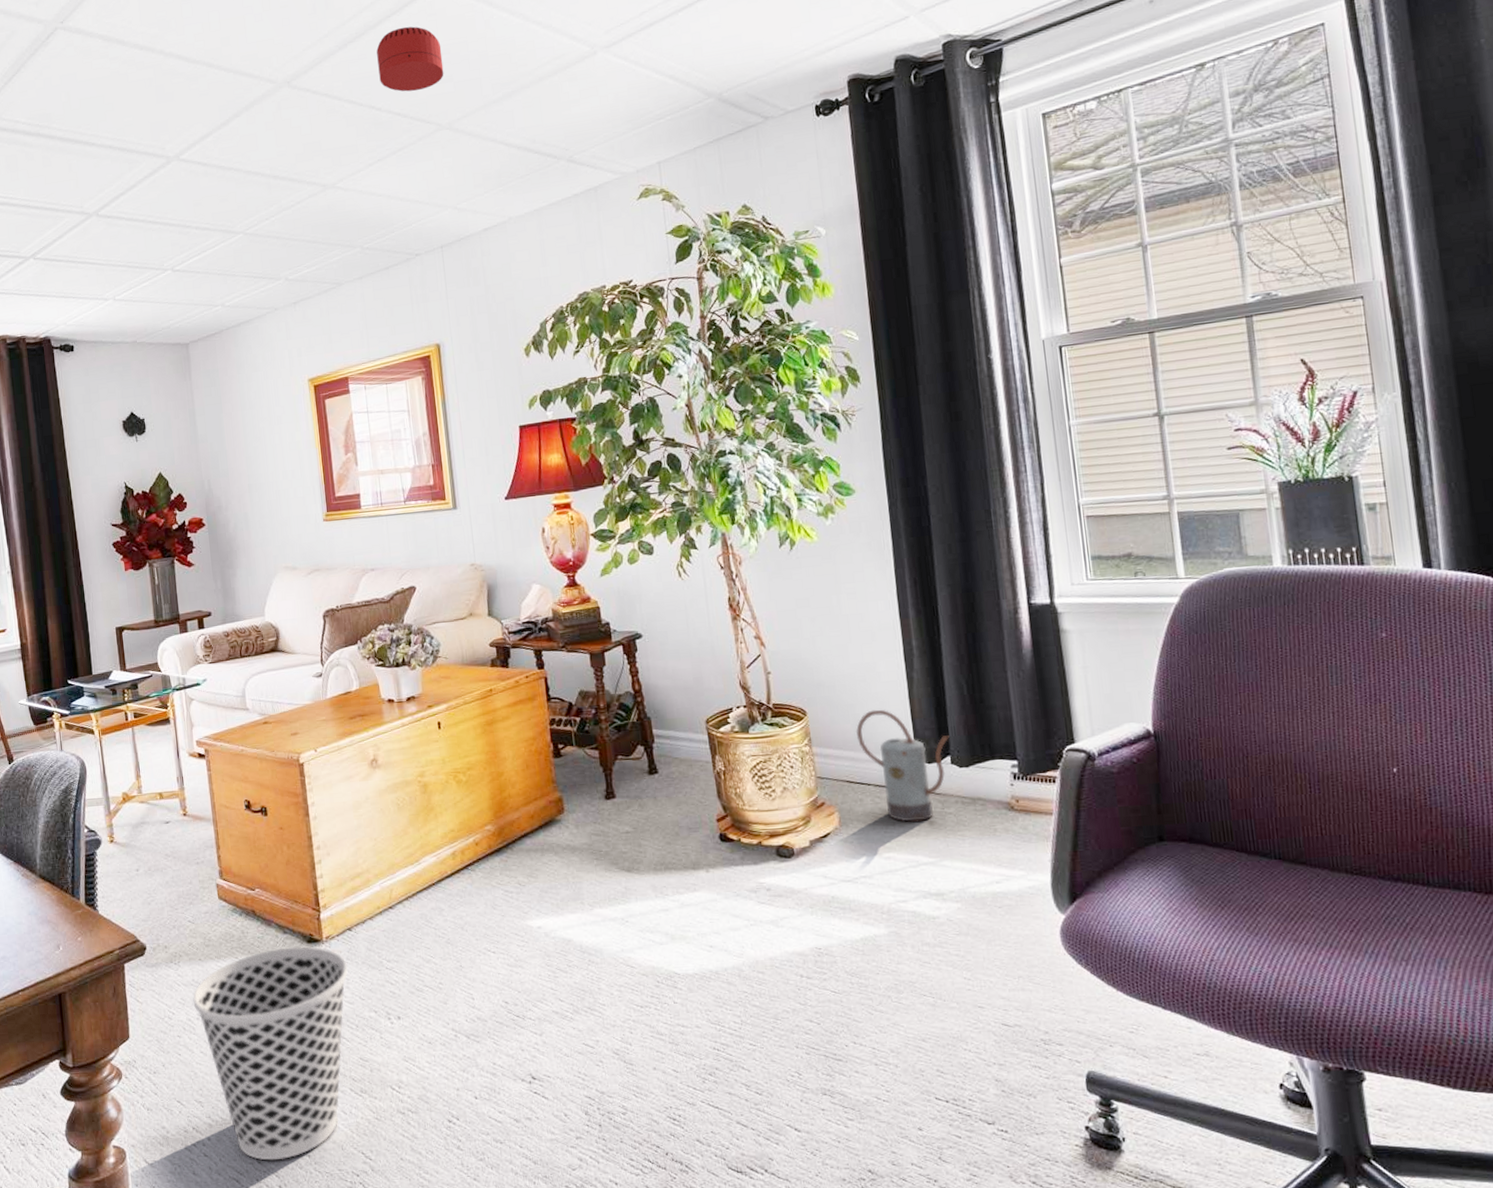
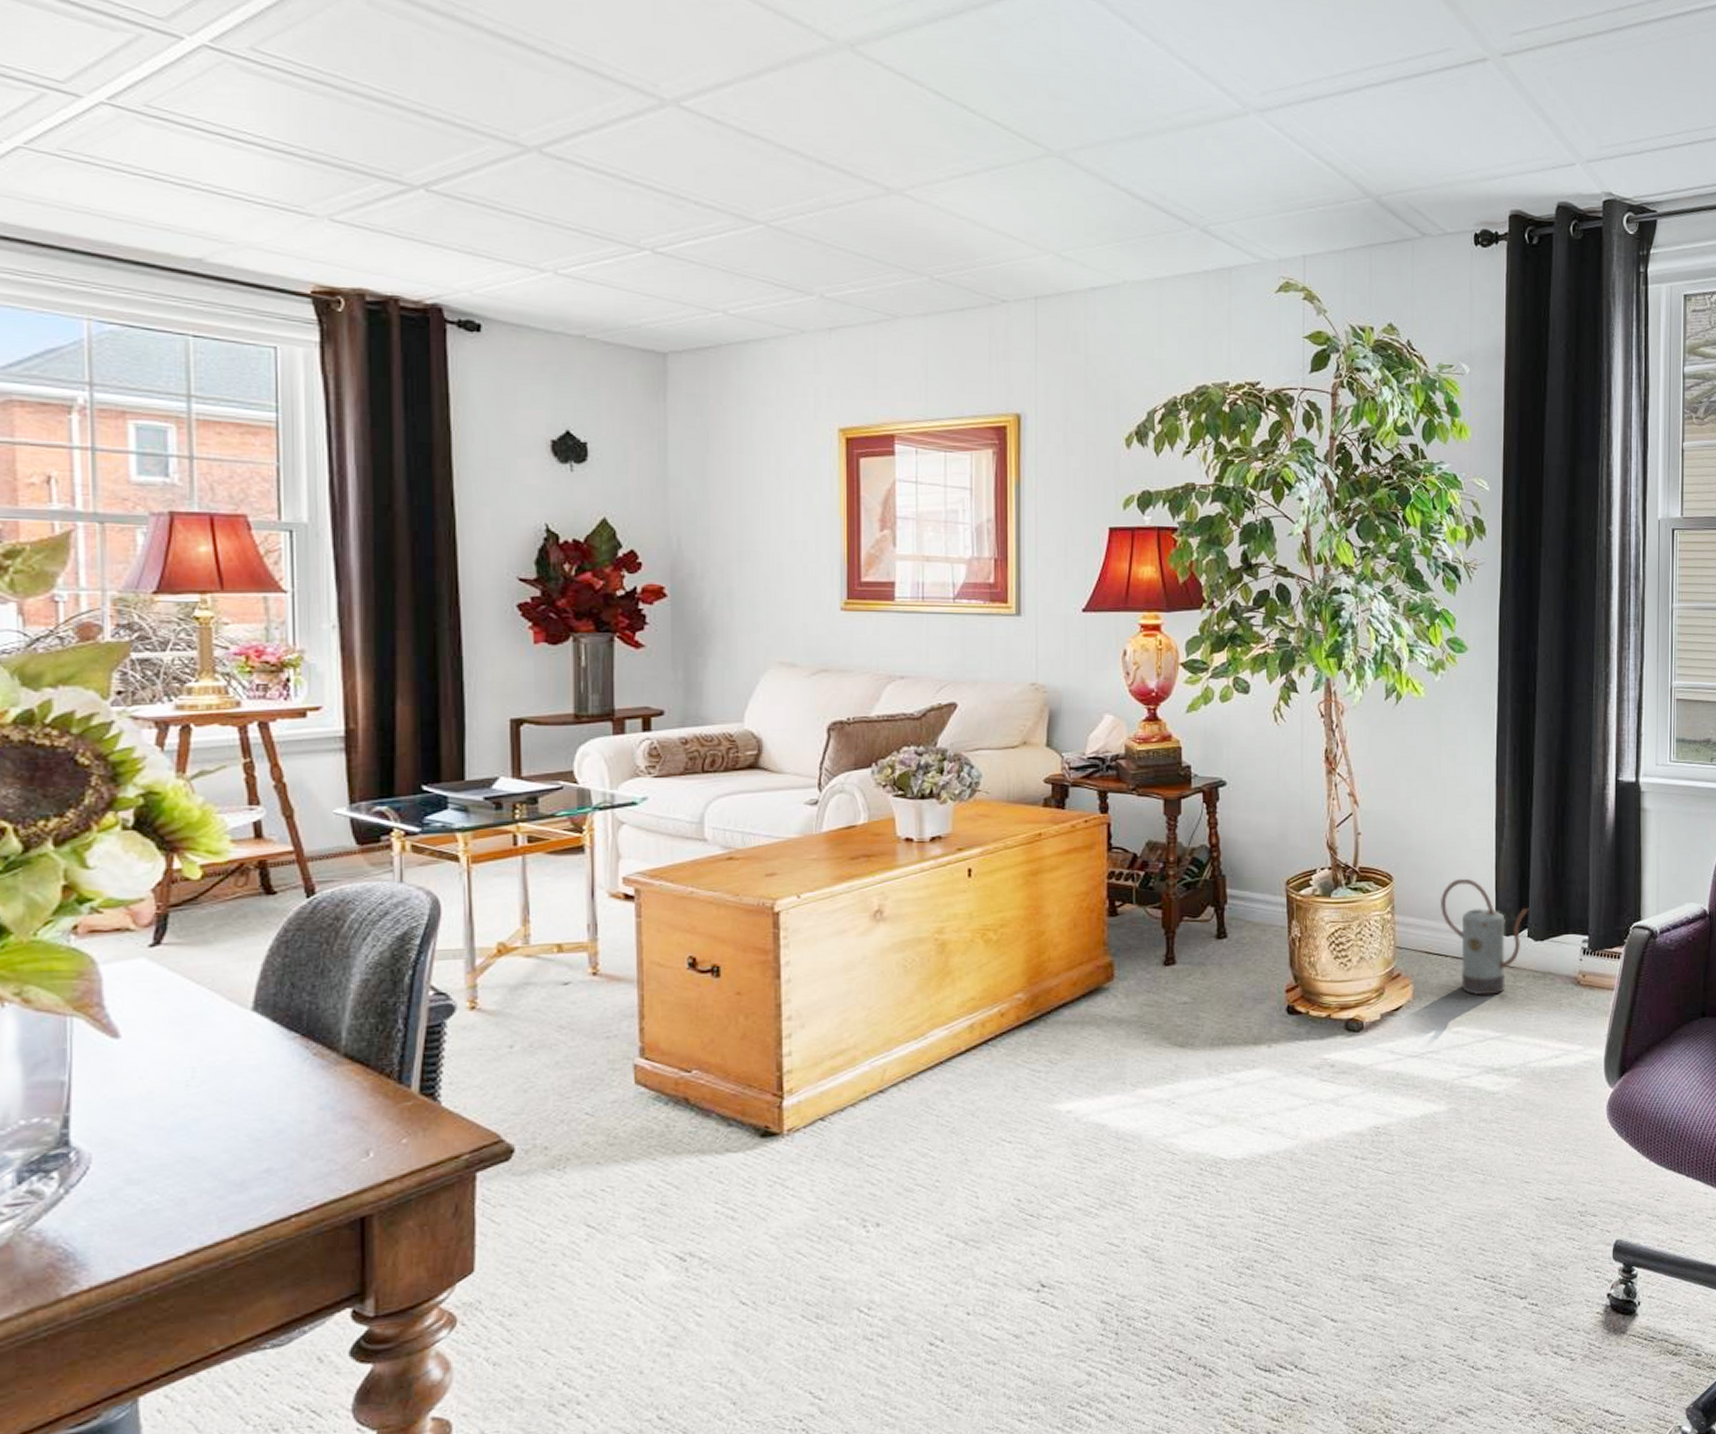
wastebasket: present [193,946,348,1161] -> none [581,1141,814,1415]
smoke detector: present [376,26,444,92] -> none [977,18,1062,102]

